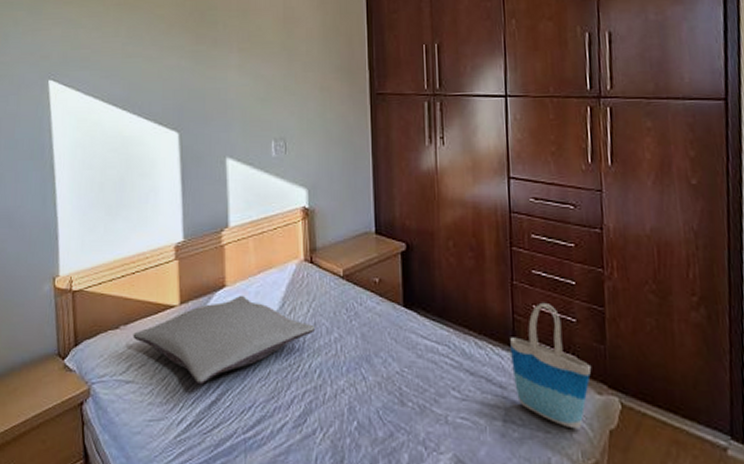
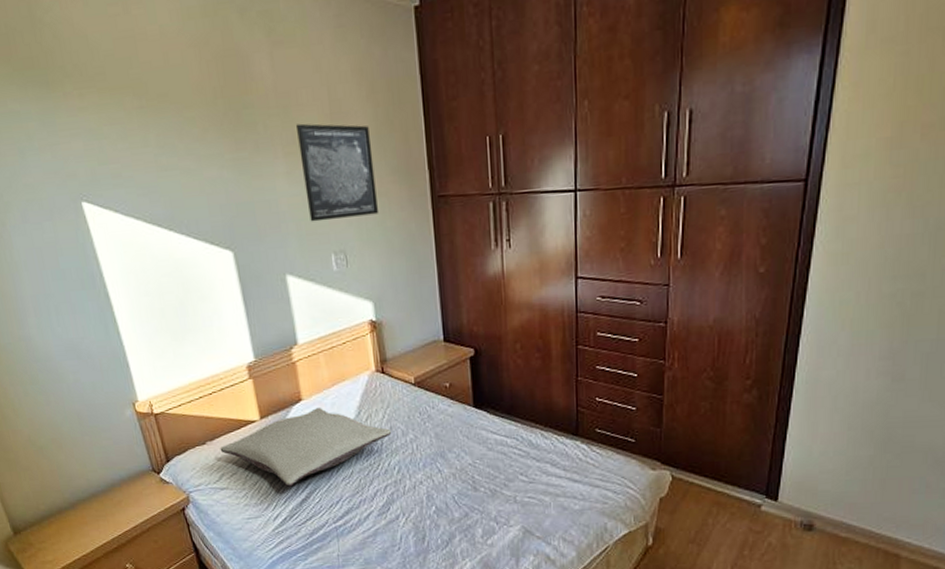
wall art: none [253,25,319,110] -> present [296,123,378,222]
tote bag: present [510,302,592,429] -> none [574,394,648,499]

